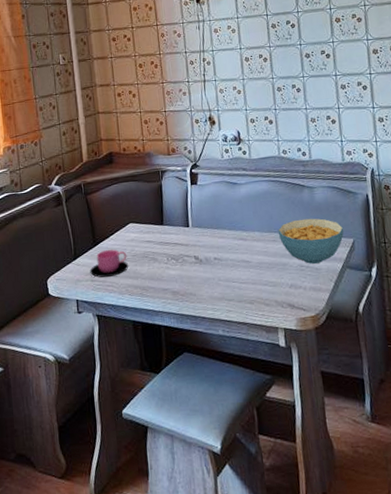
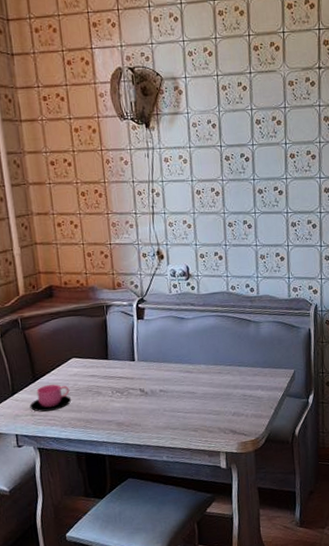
cereal bowl: present [277,218,344,264] -> none [223,351,286,394]

